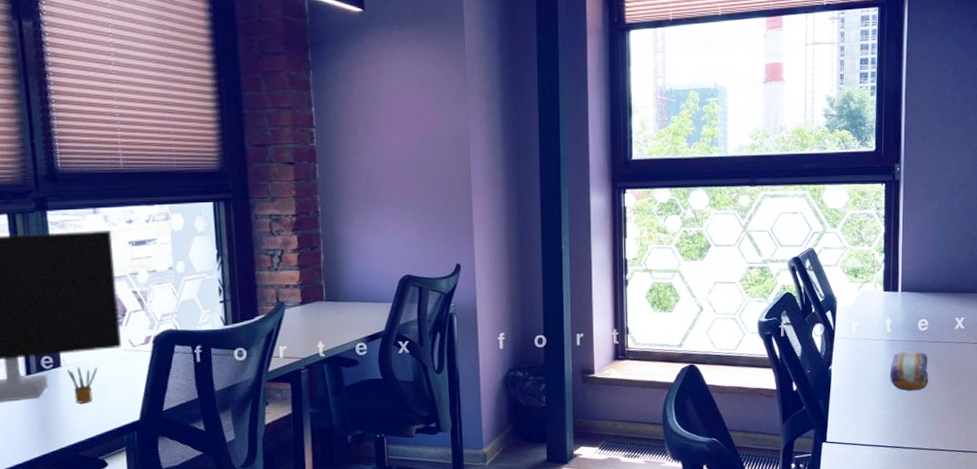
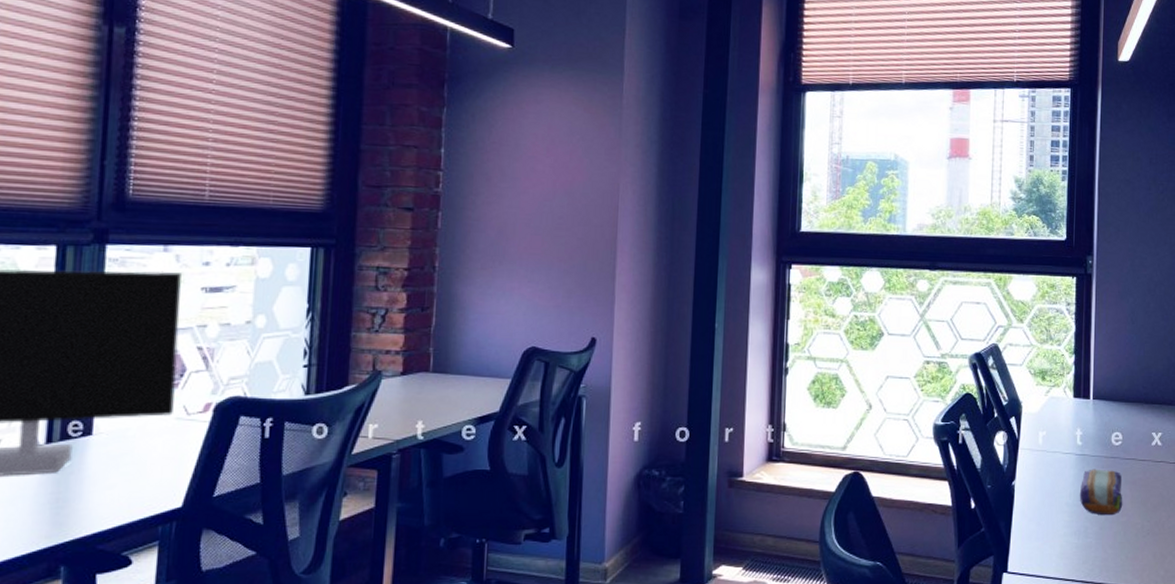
pencil box: present [67,366,98,404] -> none [99,436,139,483]

